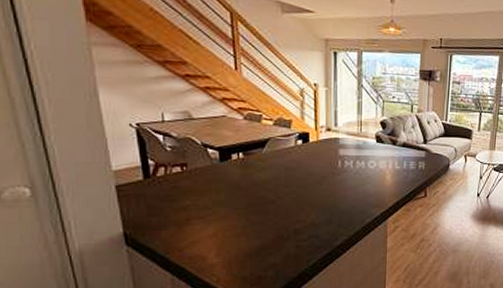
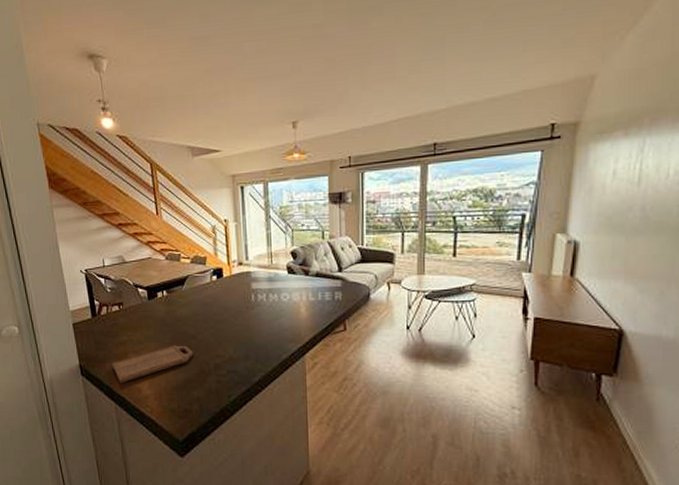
cutting board: none [169,210,271,252] -> present [112,345,194,383]

